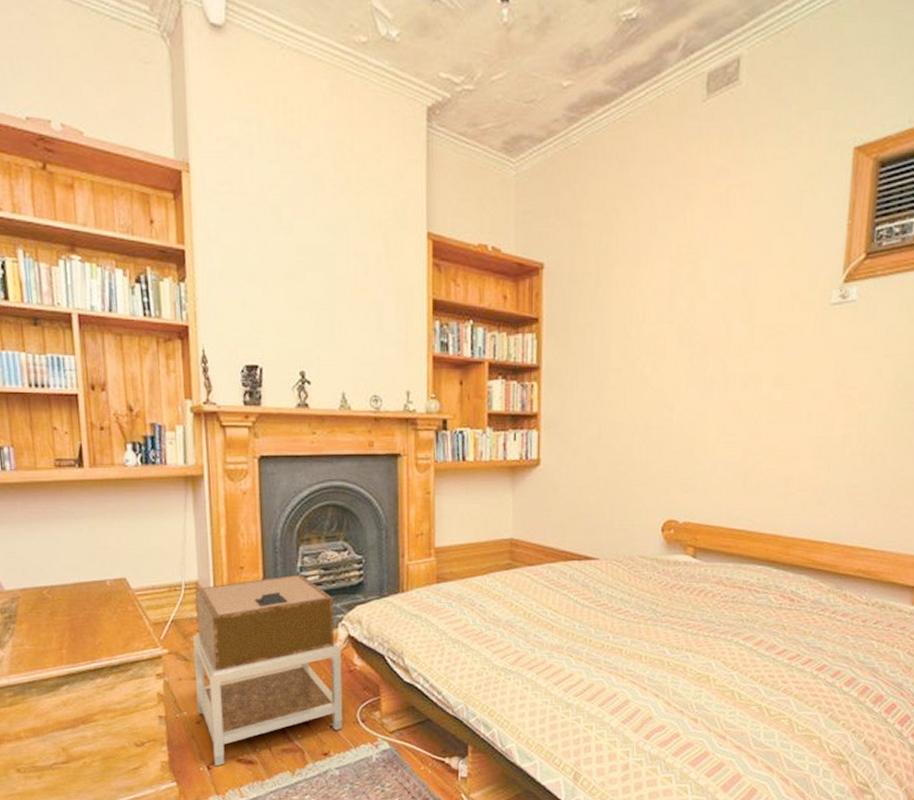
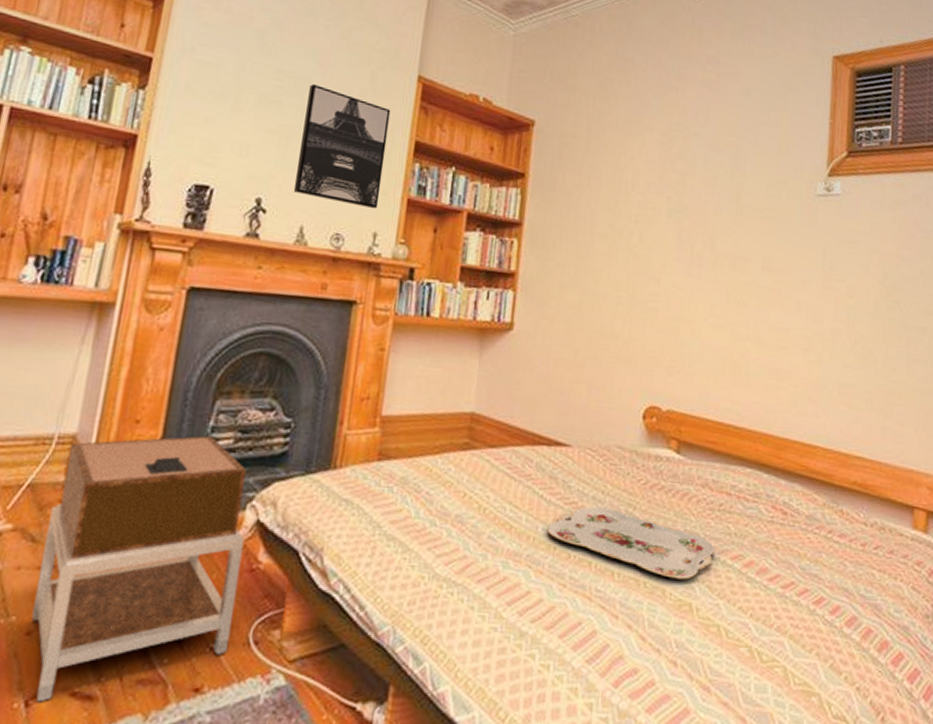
wall art: none [329,254,407,369] -> present [293,83,391,209]
serving tray: none [583,606,730,658] -> present [547,506,716,580]

